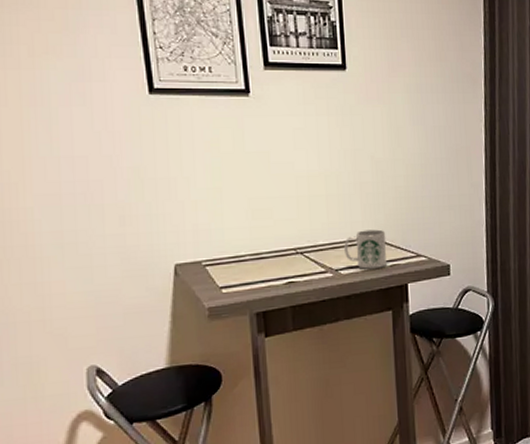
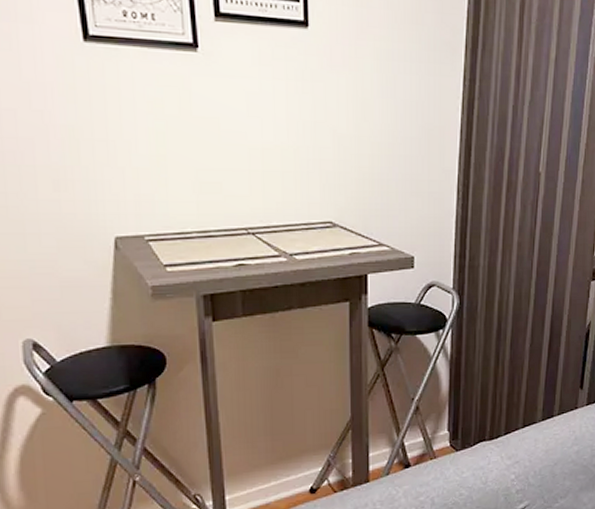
mug: present [344,229,387,269] -> none [300,213,347,255]

